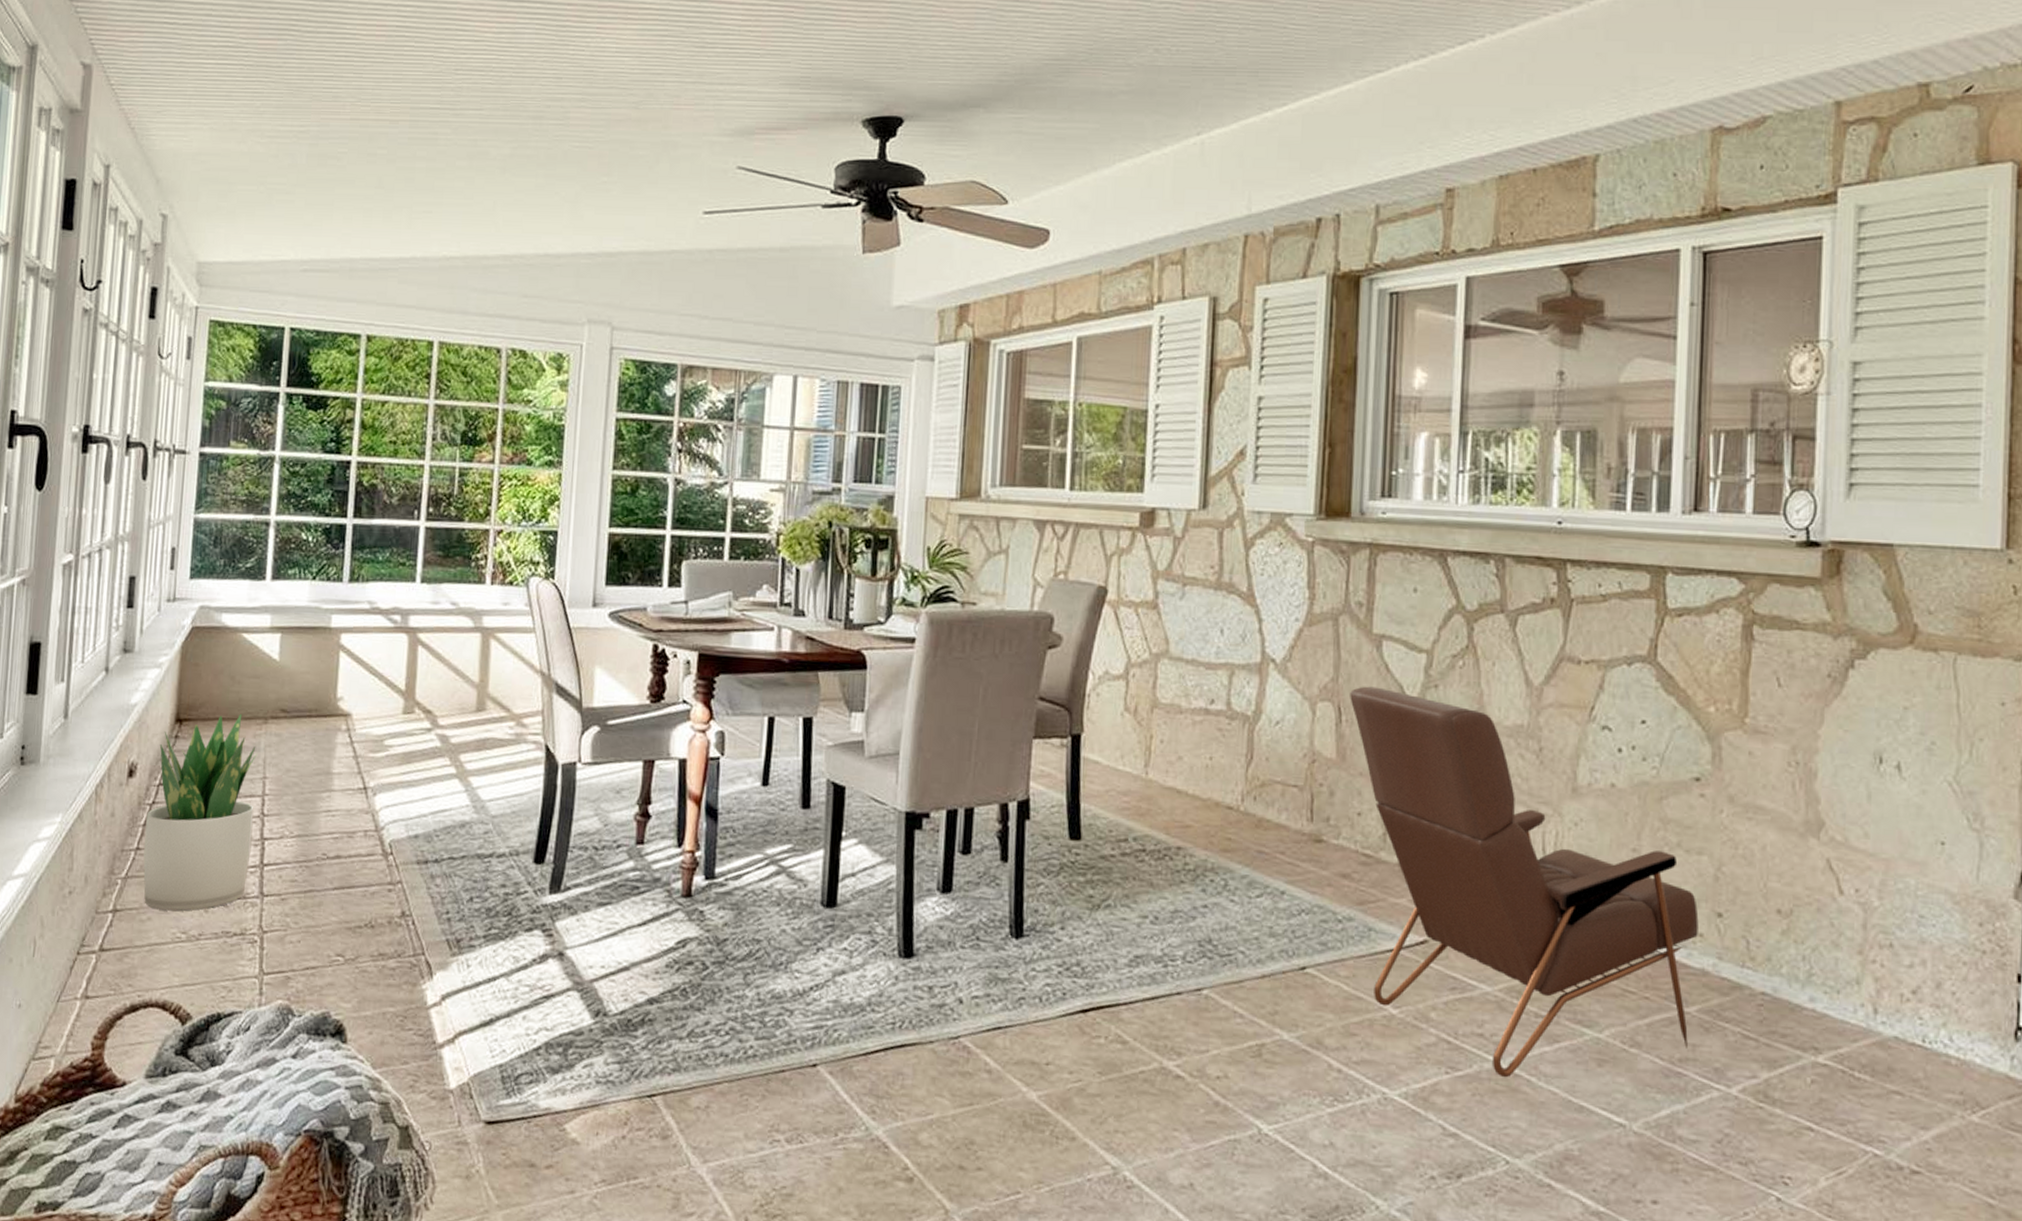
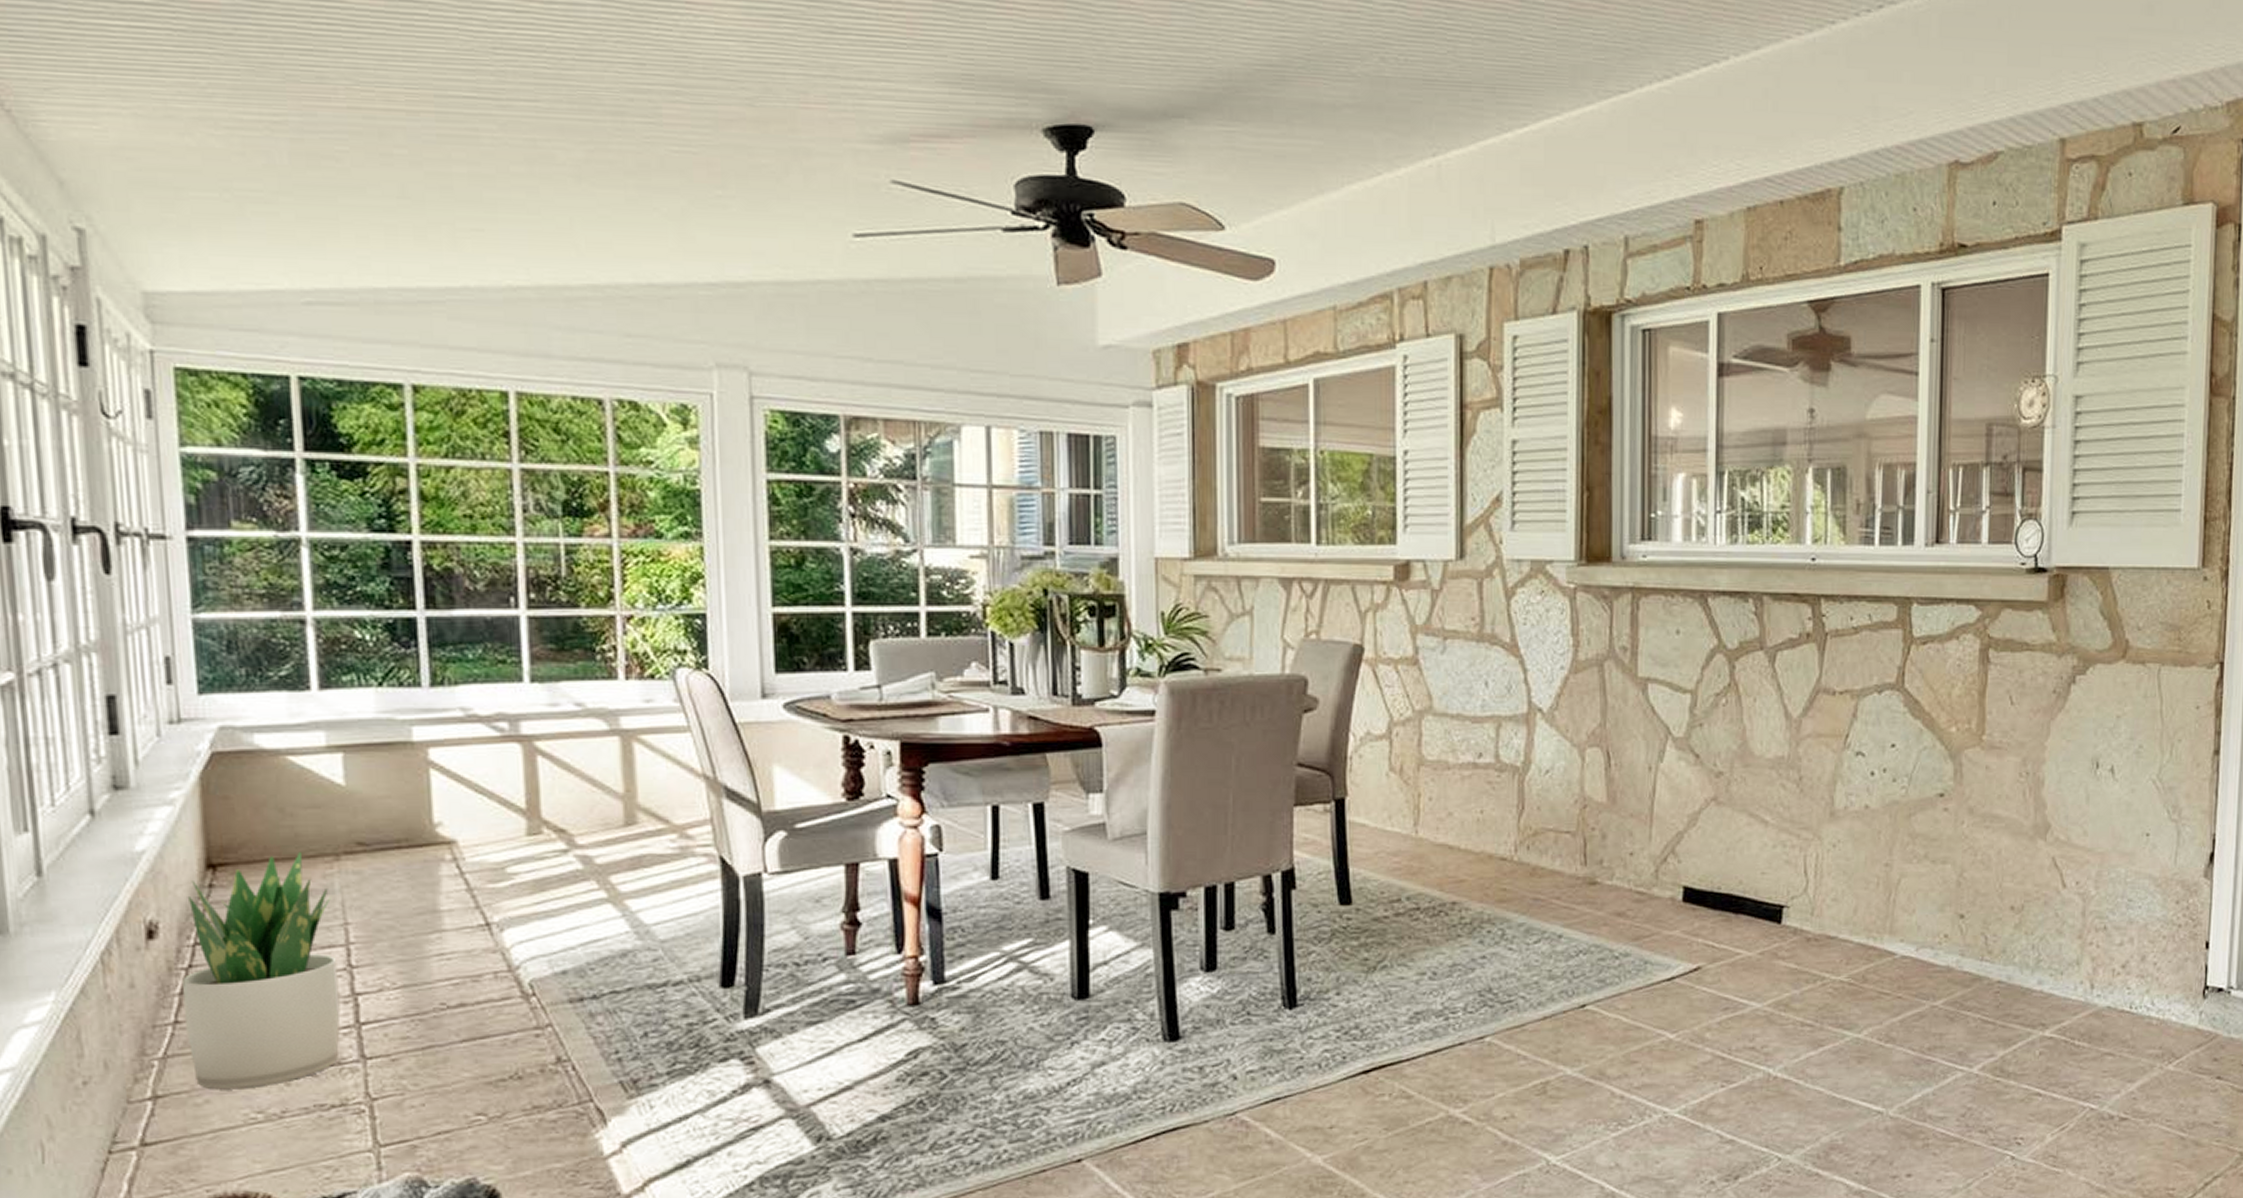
armchair: present [1350,686,1699,1078] -> none [1618,729,1944,1084]

